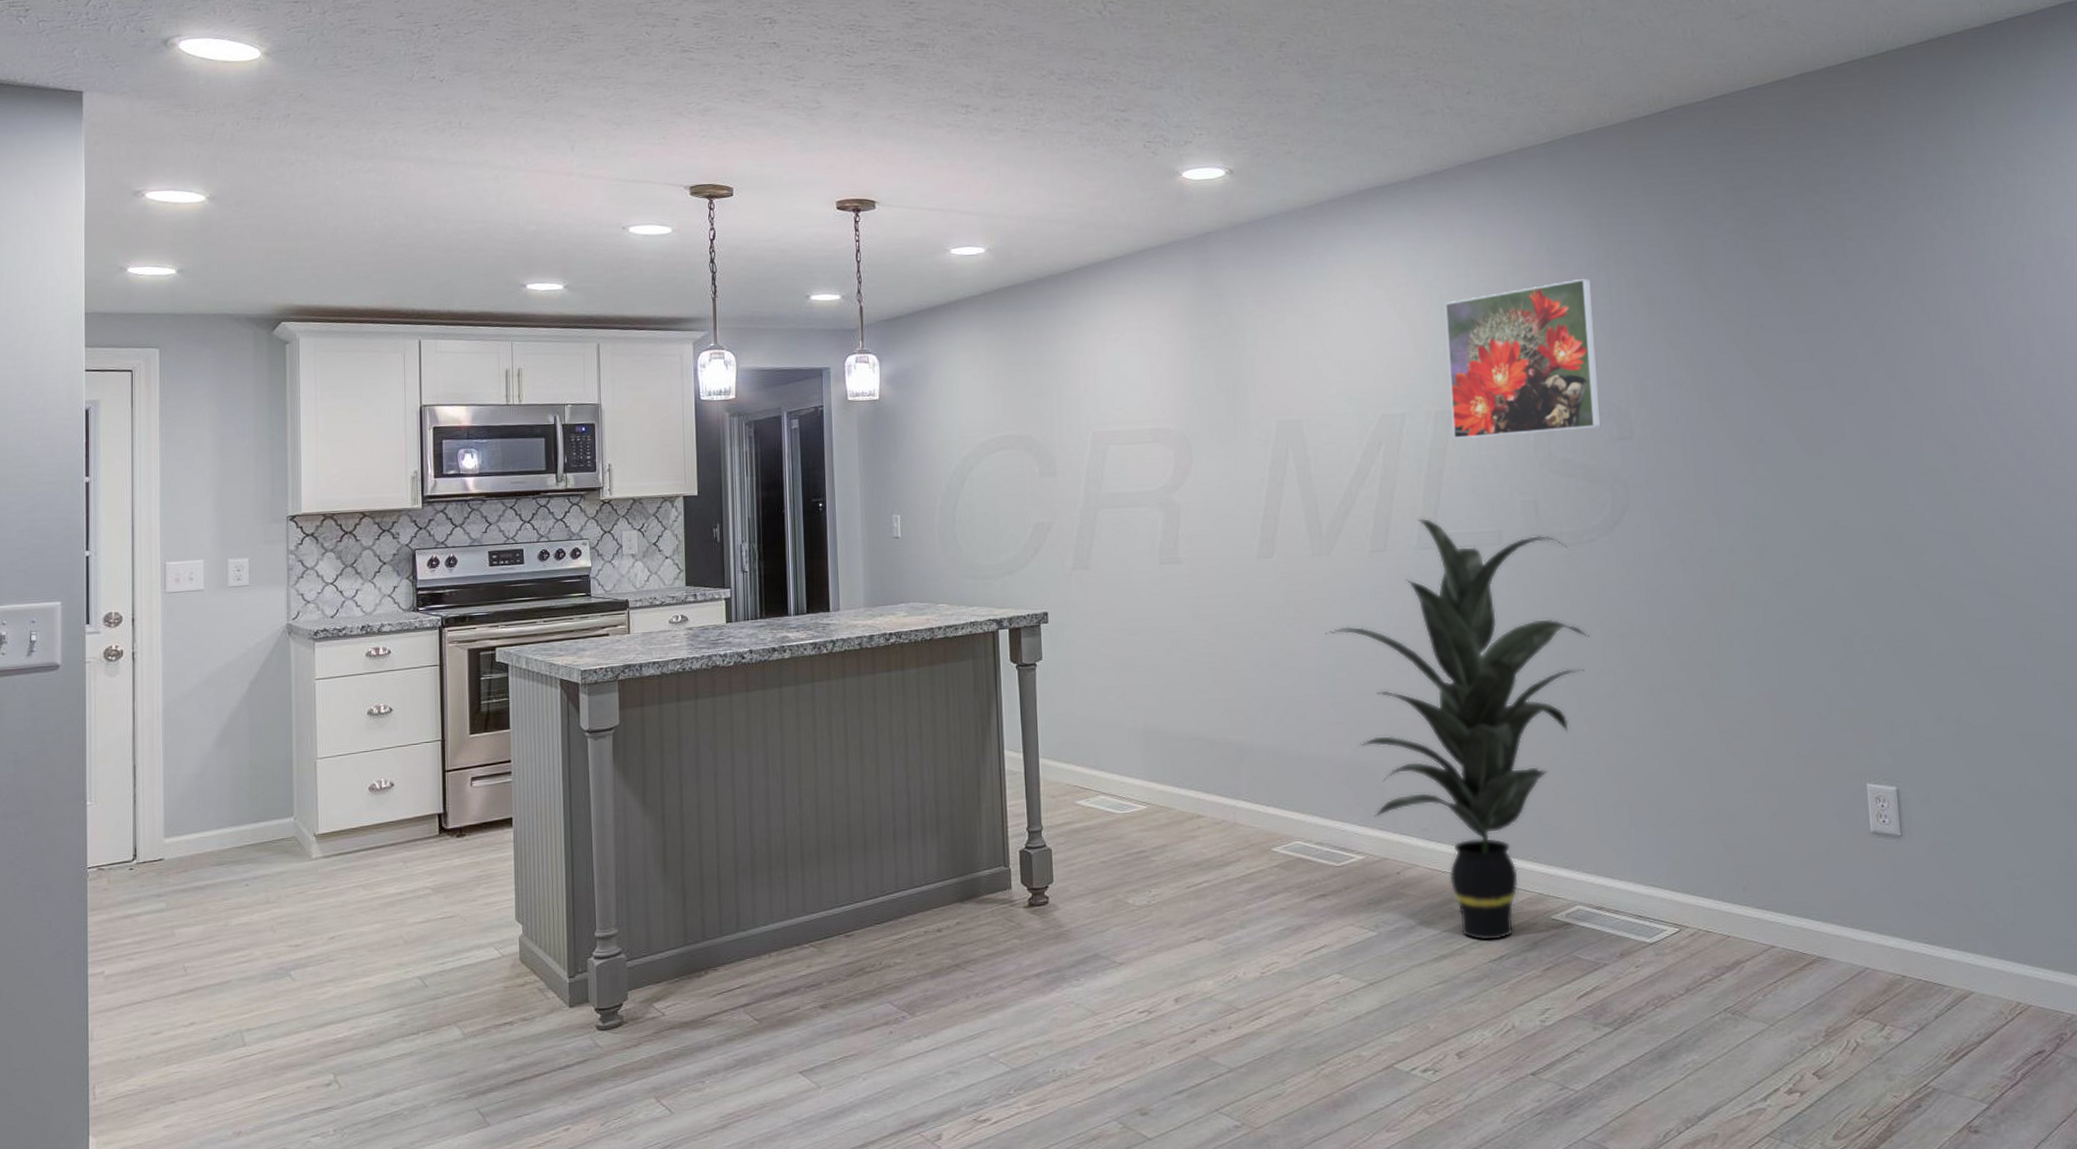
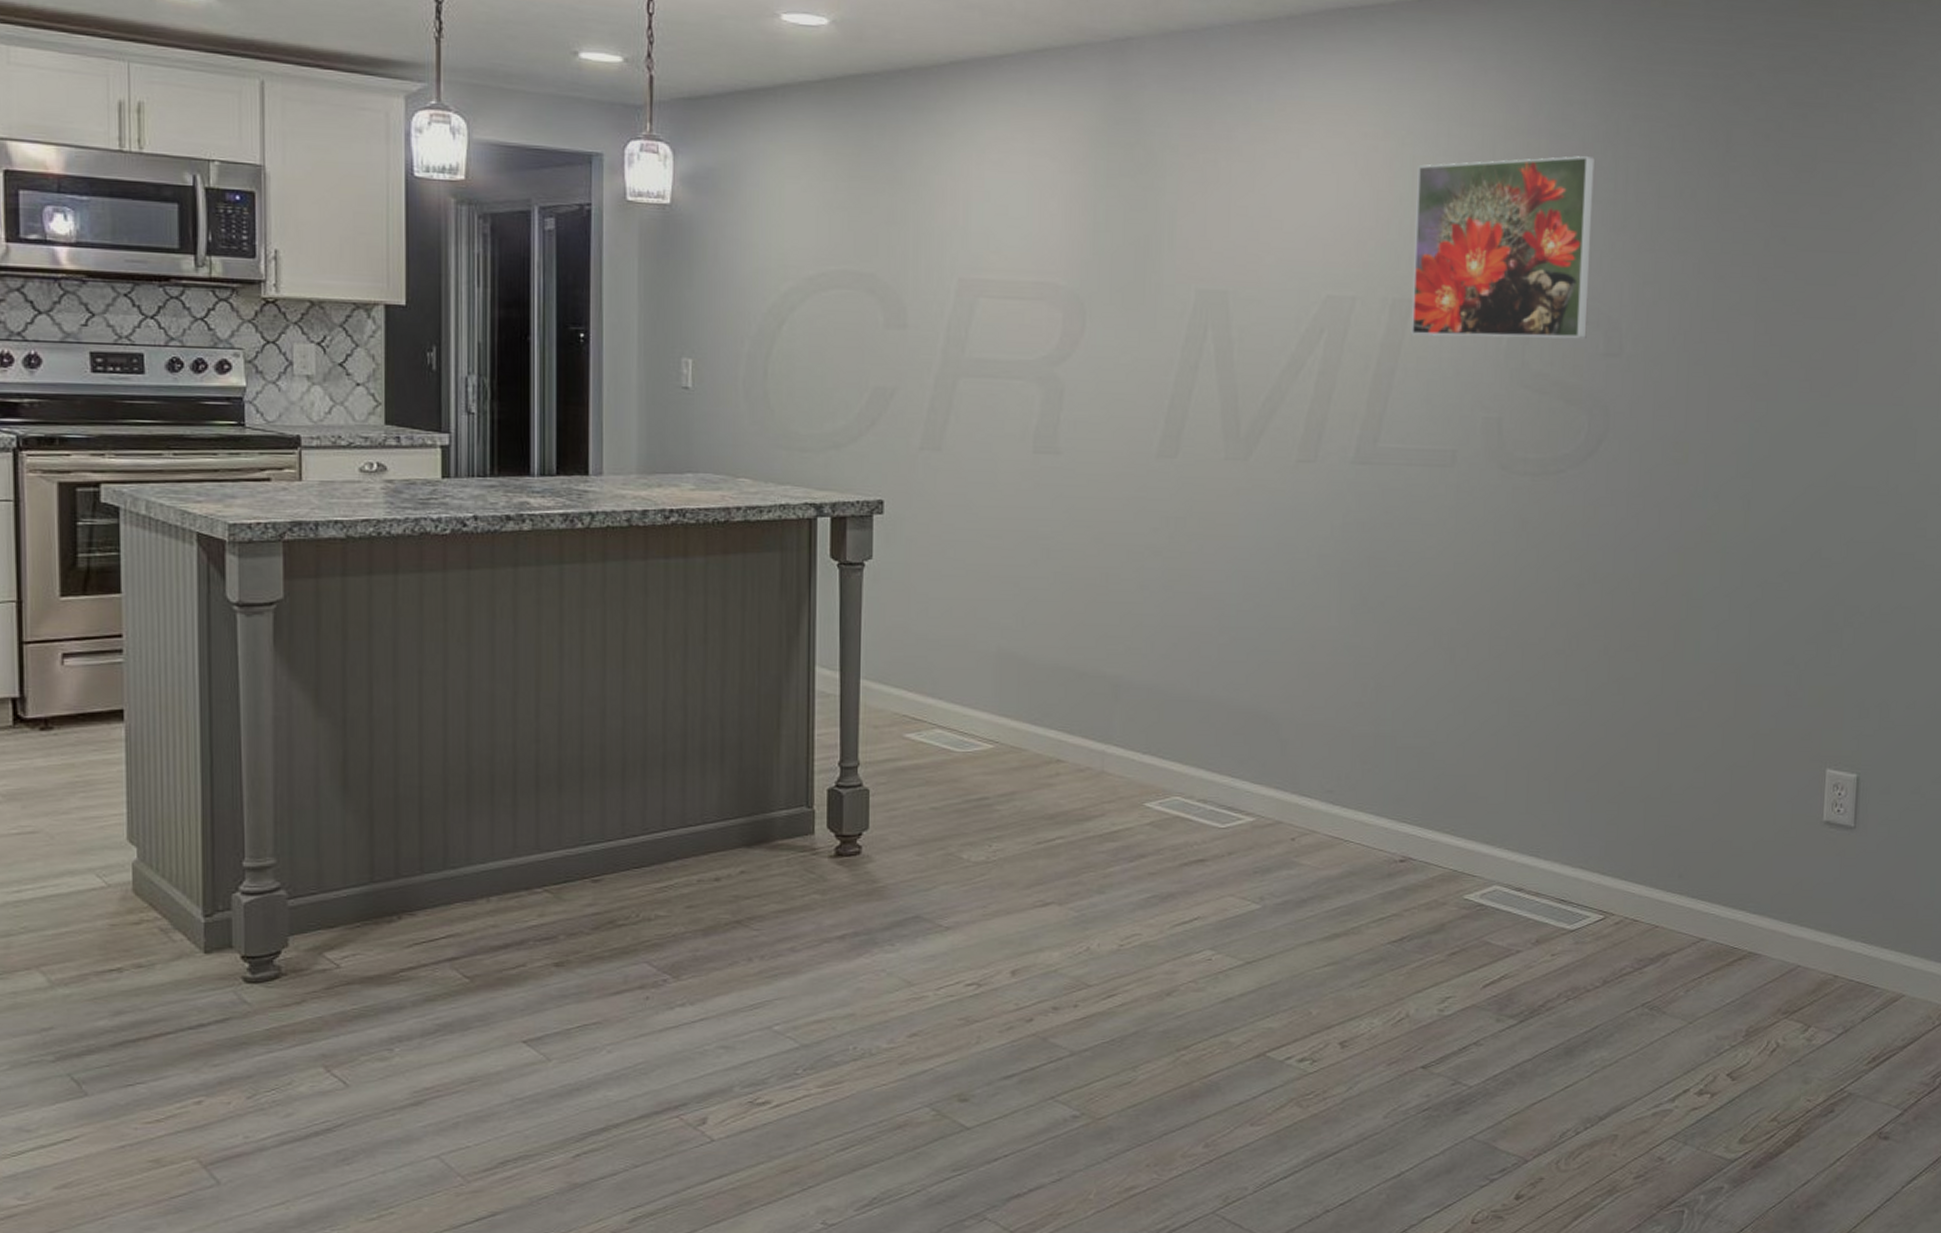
indoor plant: present [1325,518,1590,942] -> none [1232,426,1544,921]

